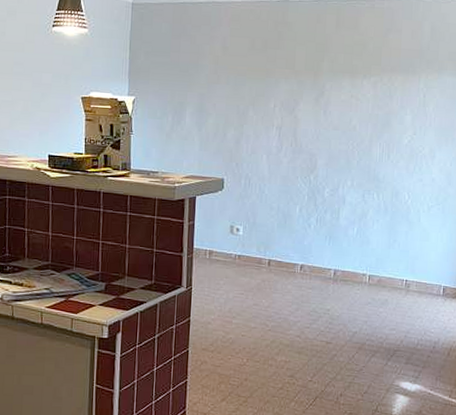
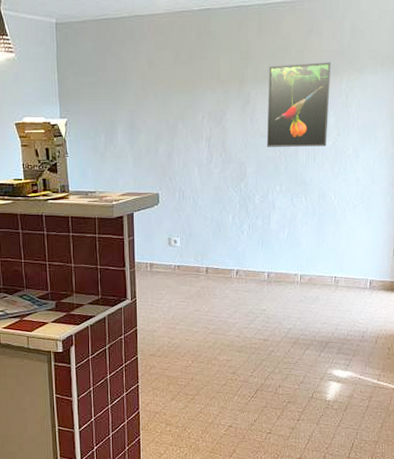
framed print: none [339,60,410,144] -> present [266,62,332,147]

